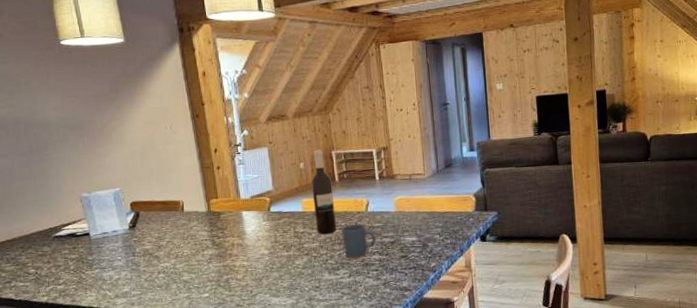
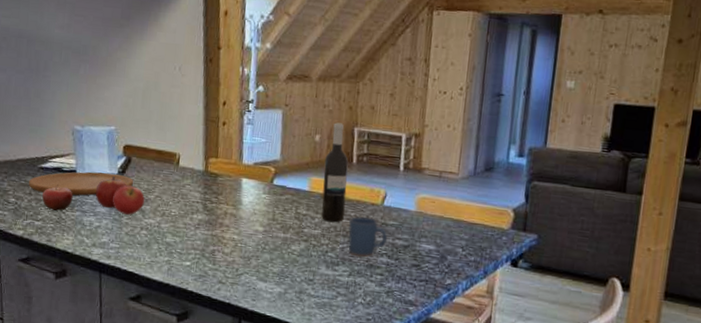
cutting board: none [46,229,144,259] -> present [29,171,133,196]
fruit: none [61,249,90,273] -> present [42,184,73,211]
apple: none [110,232,139,261] -> present [95,177,127,209]
fruit: none [128,237,158,263] -> present [113,185,145,215]

